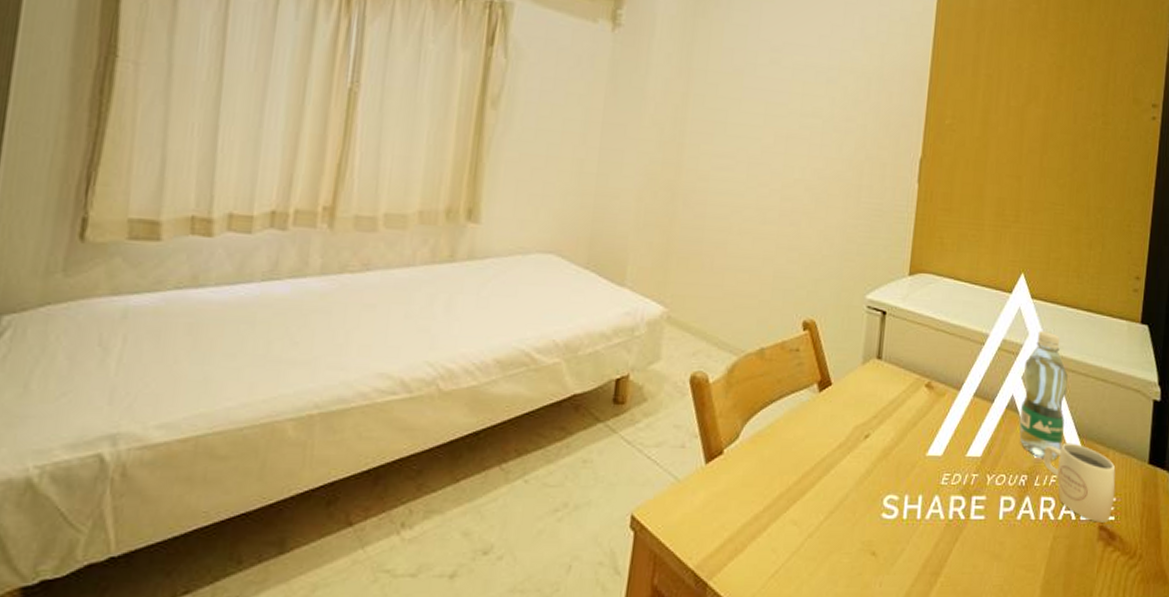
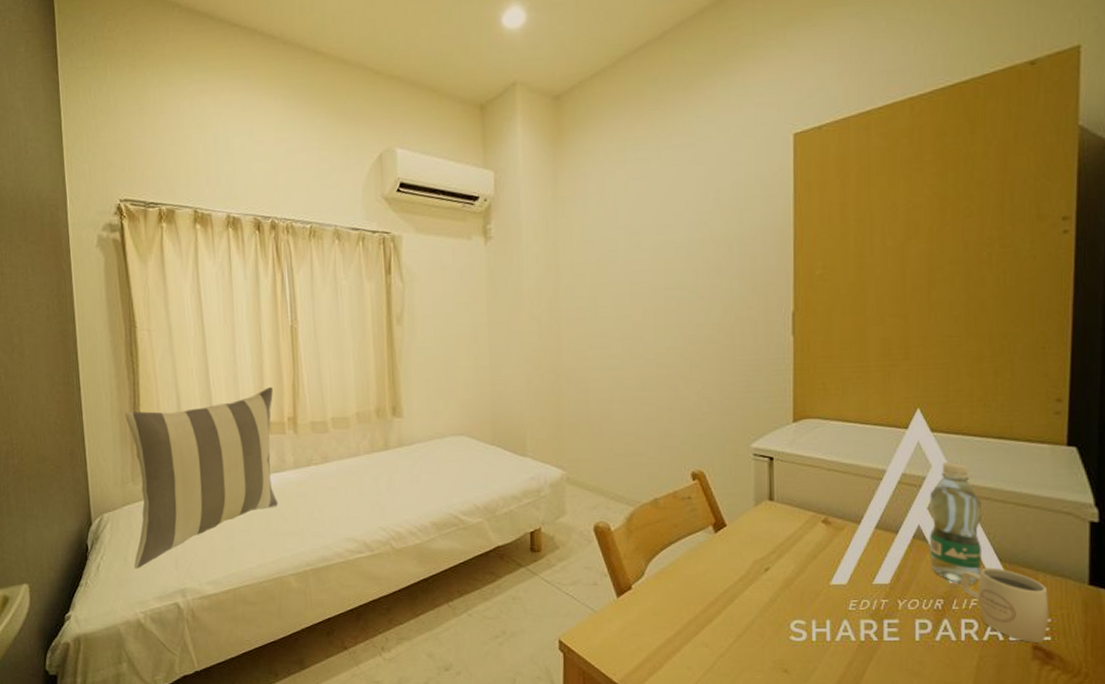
pillow: none [38,163,309,402] -> present [125,387,279,570]

